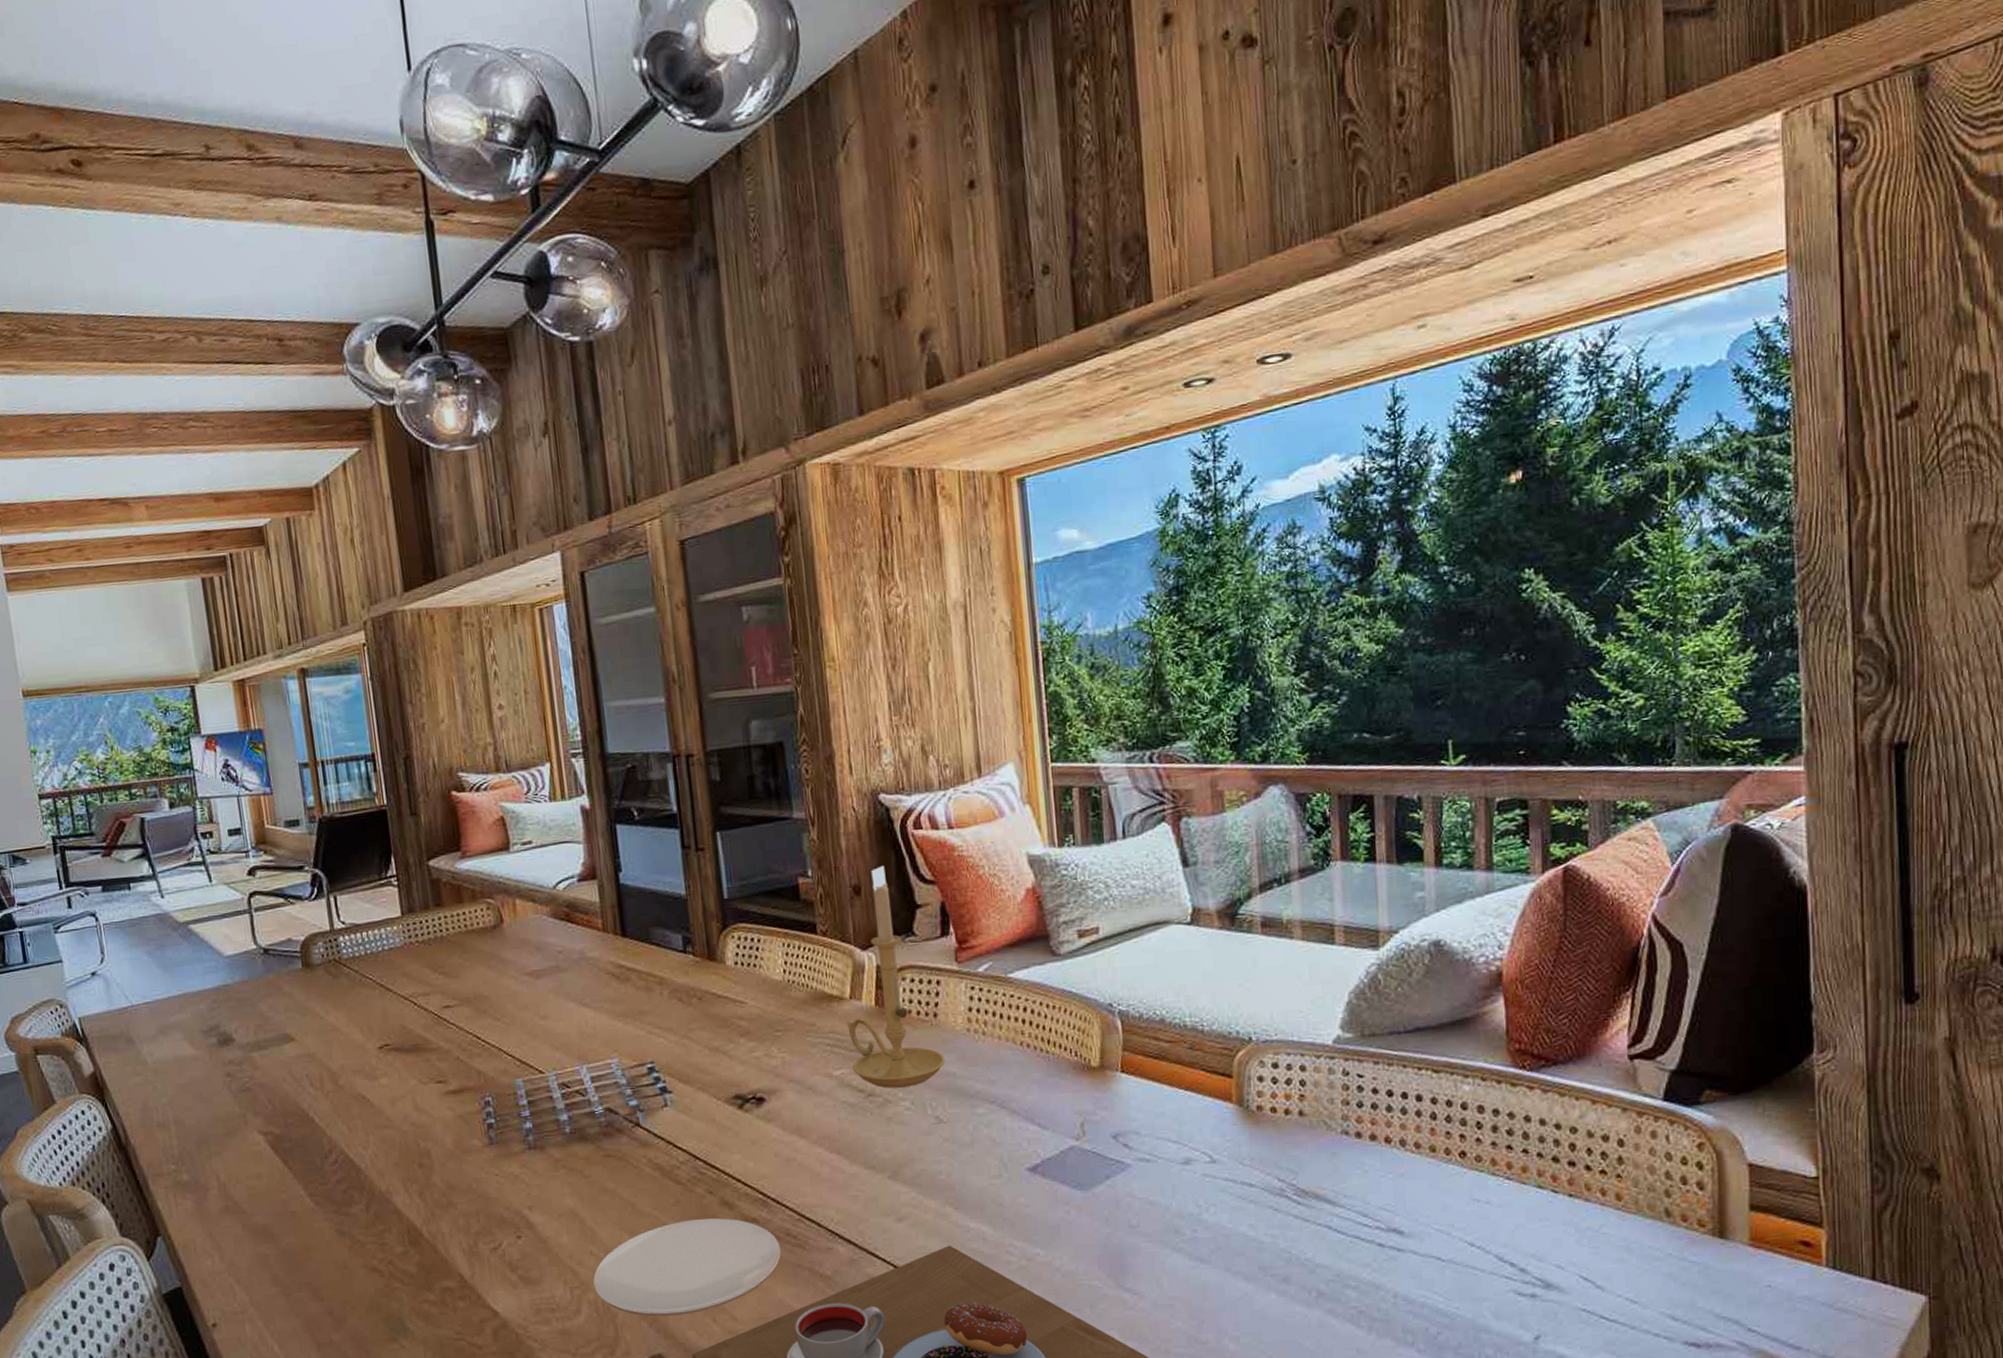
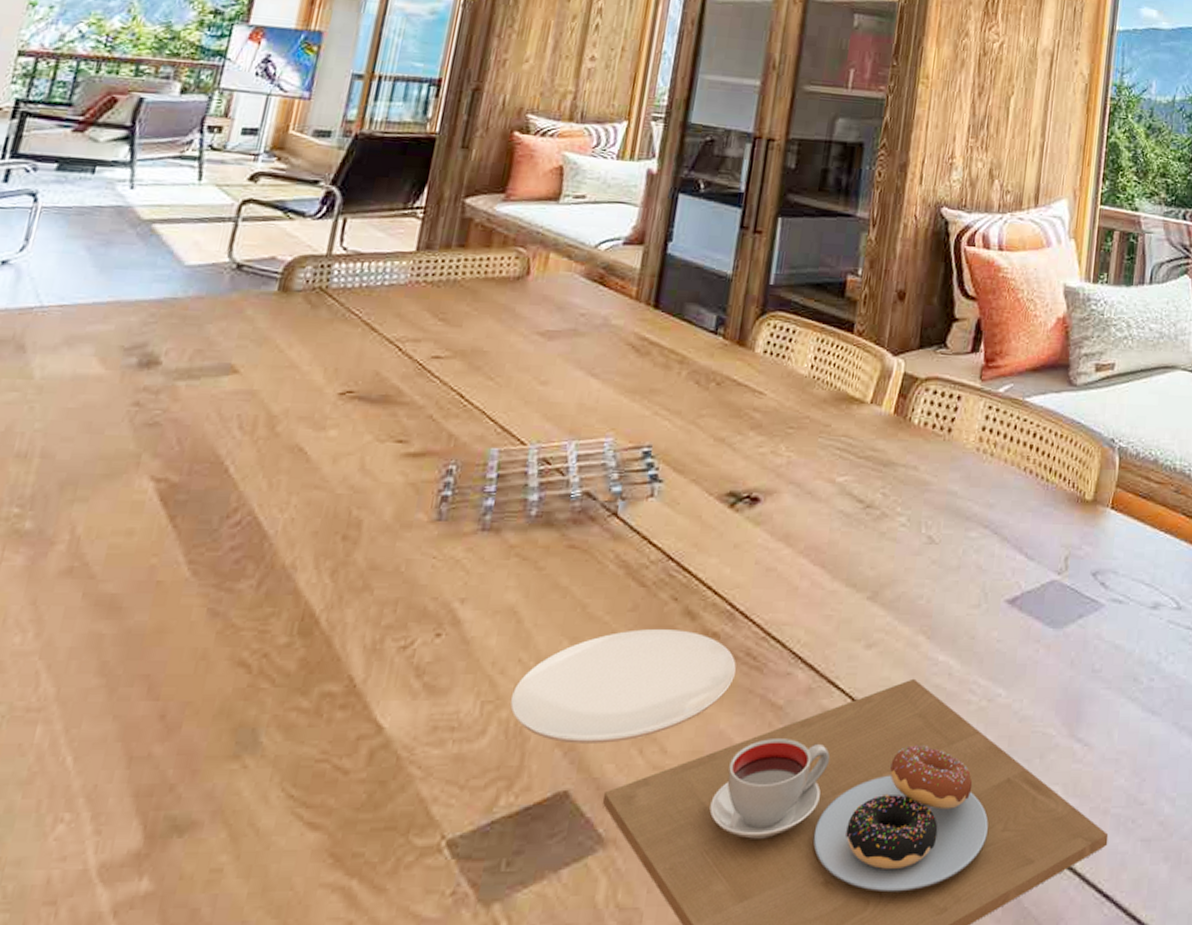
candle holder: present [847,865,945,1088] -> none [857,275,950,502]

